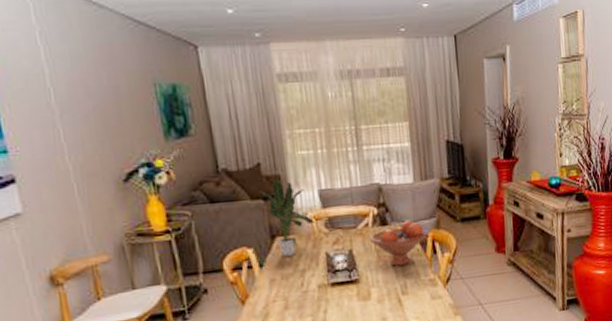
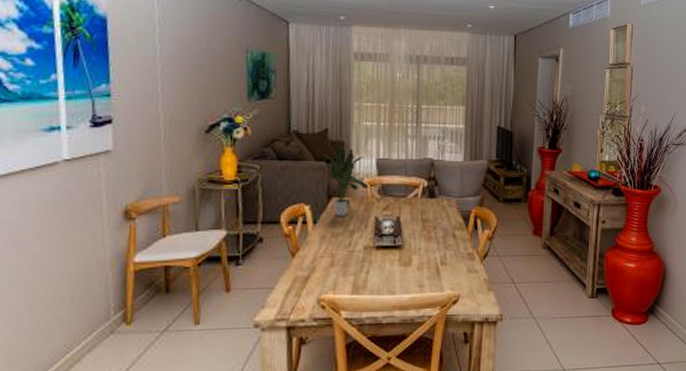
fruit bowl: present [370,220,426,266] -> none [418,195,470,237]

